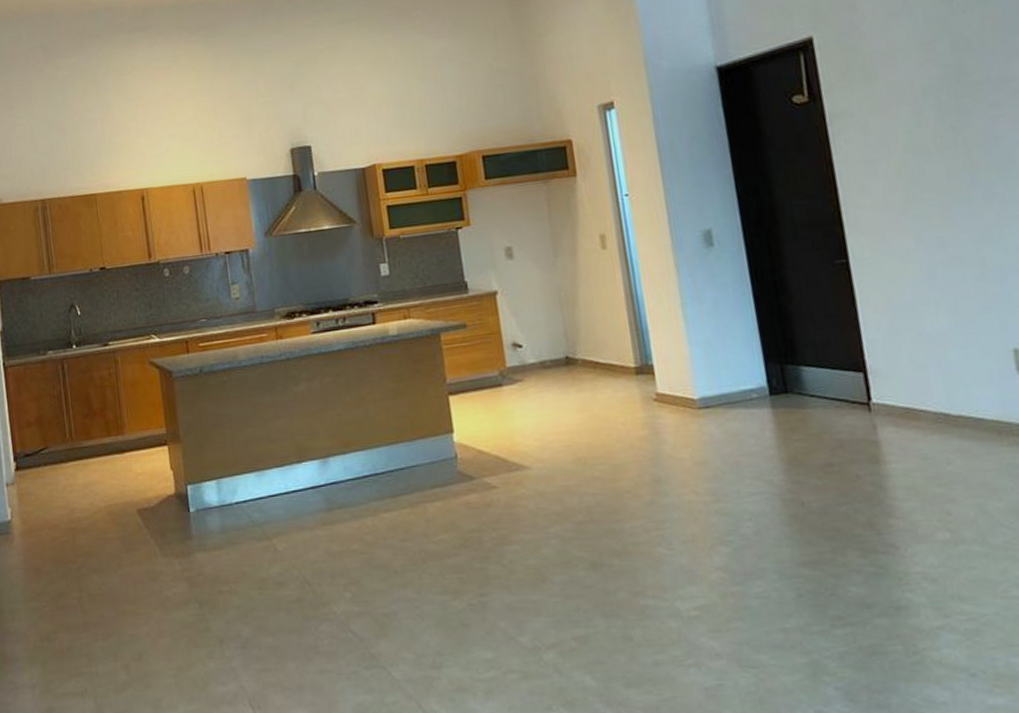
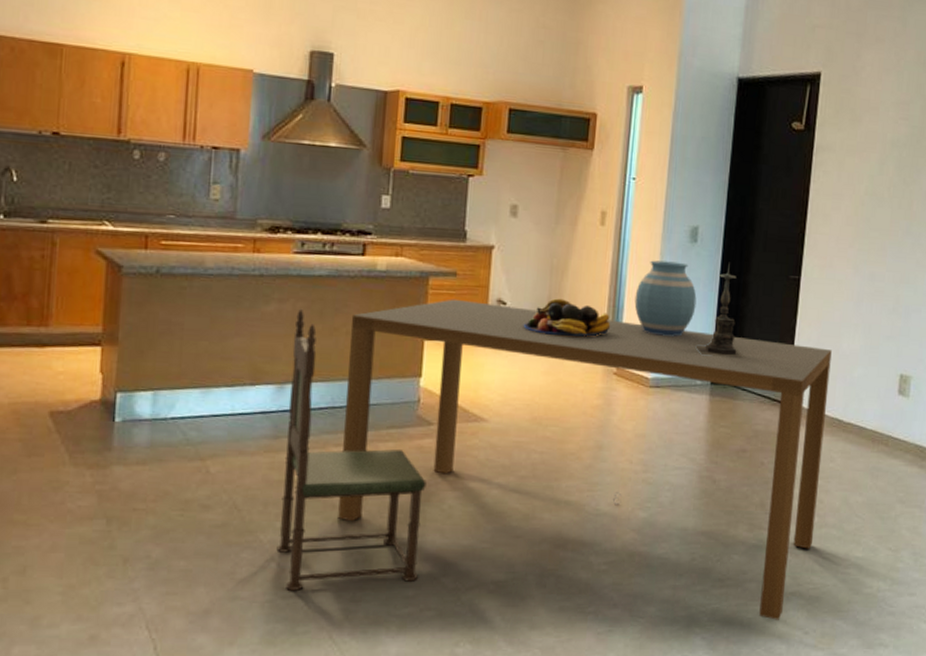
dining chair: none [325,384,494,661] -> present [276,308,426,591]
dining table: none [375,334,952,662] -> present [338,299,832,620]
fruit bowl: none [544,331,639,371] -> present [523,298,611,338]
vase: none [657,270,731,353] -> present [634,260,697,337]
candle holder: none [740,261,803,365] -> present [695,263,744,358]

